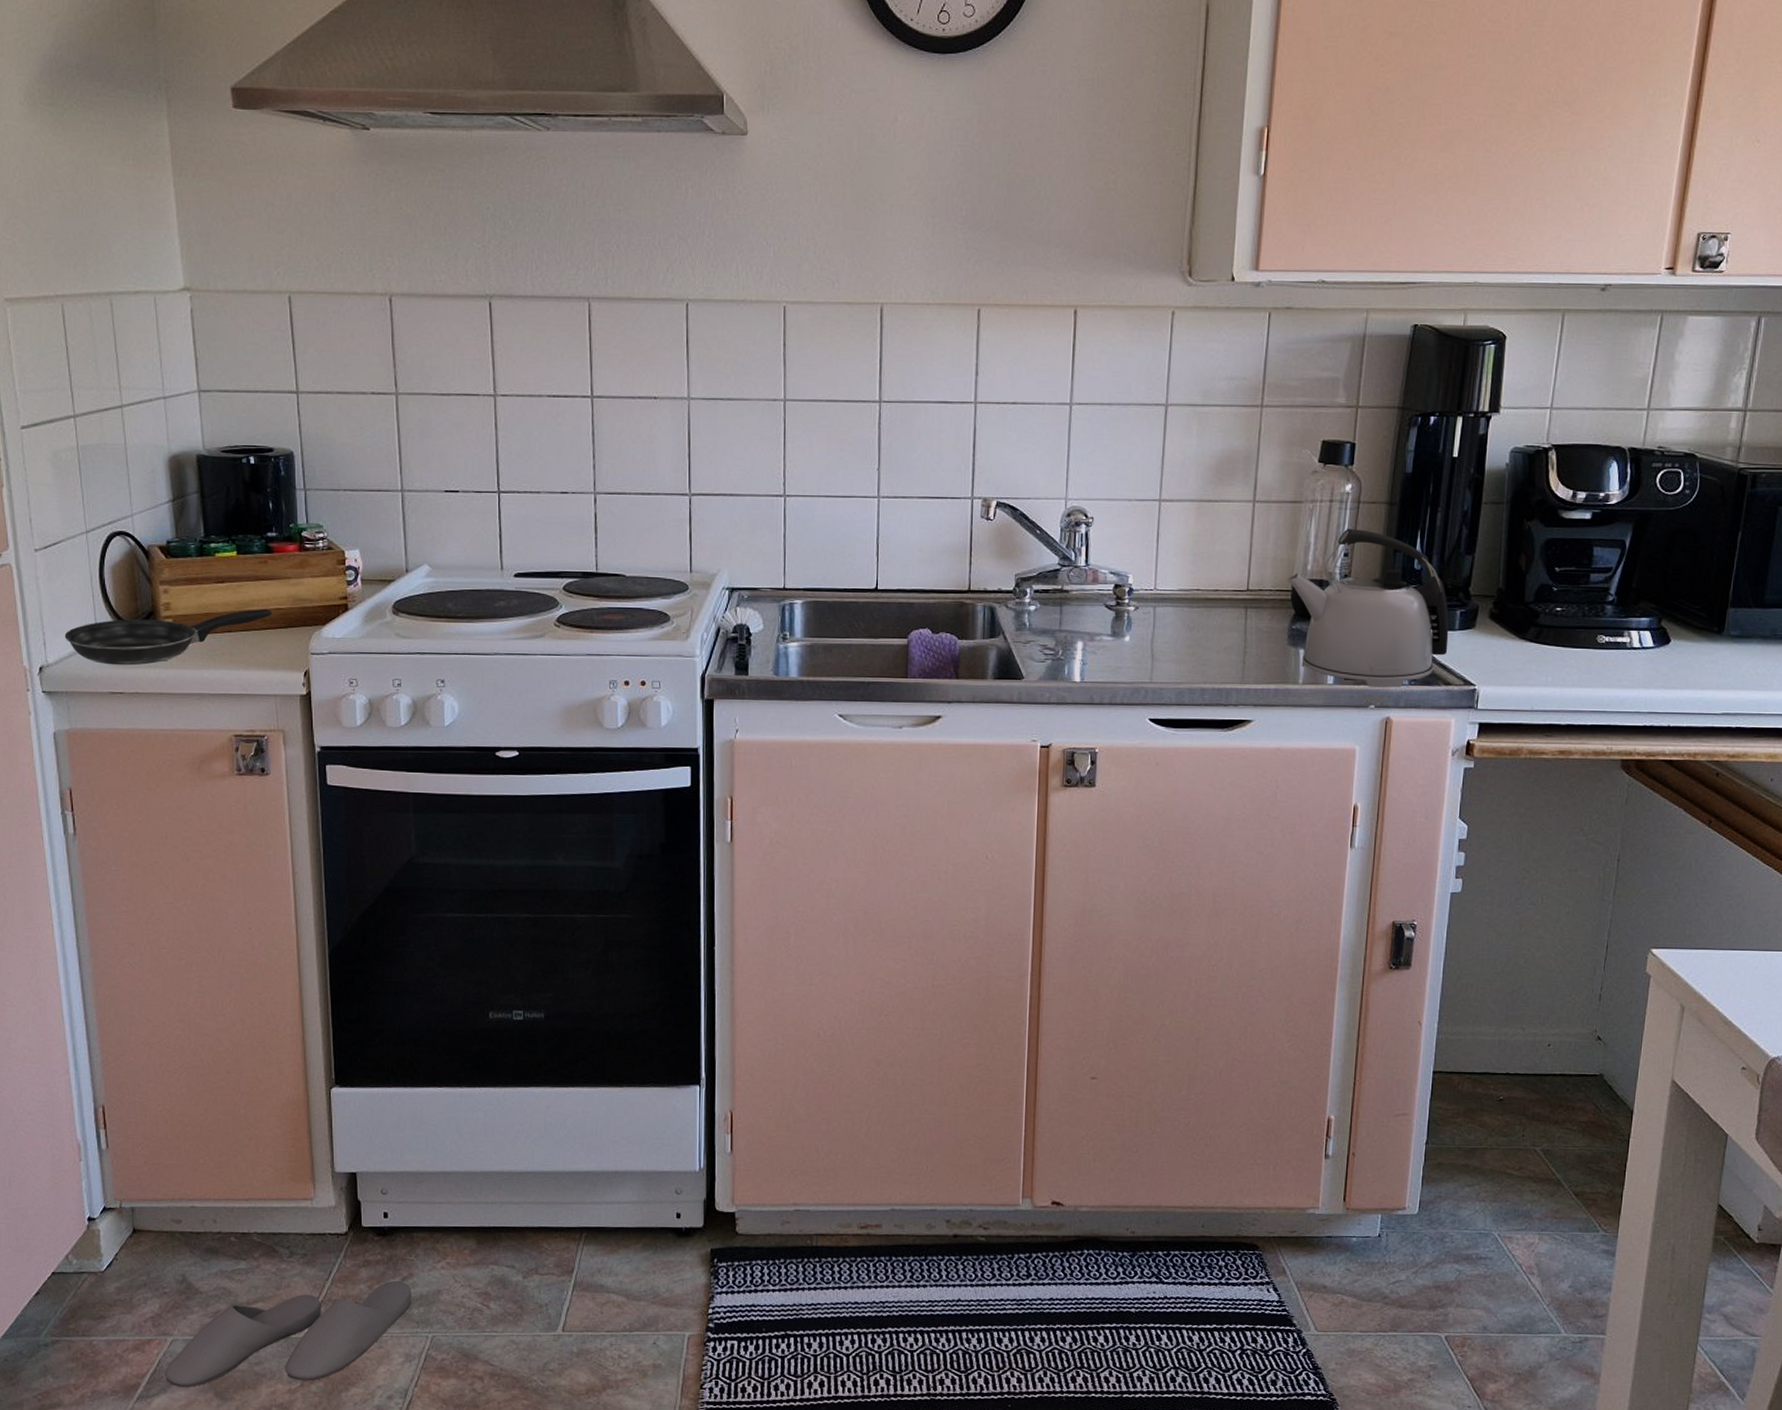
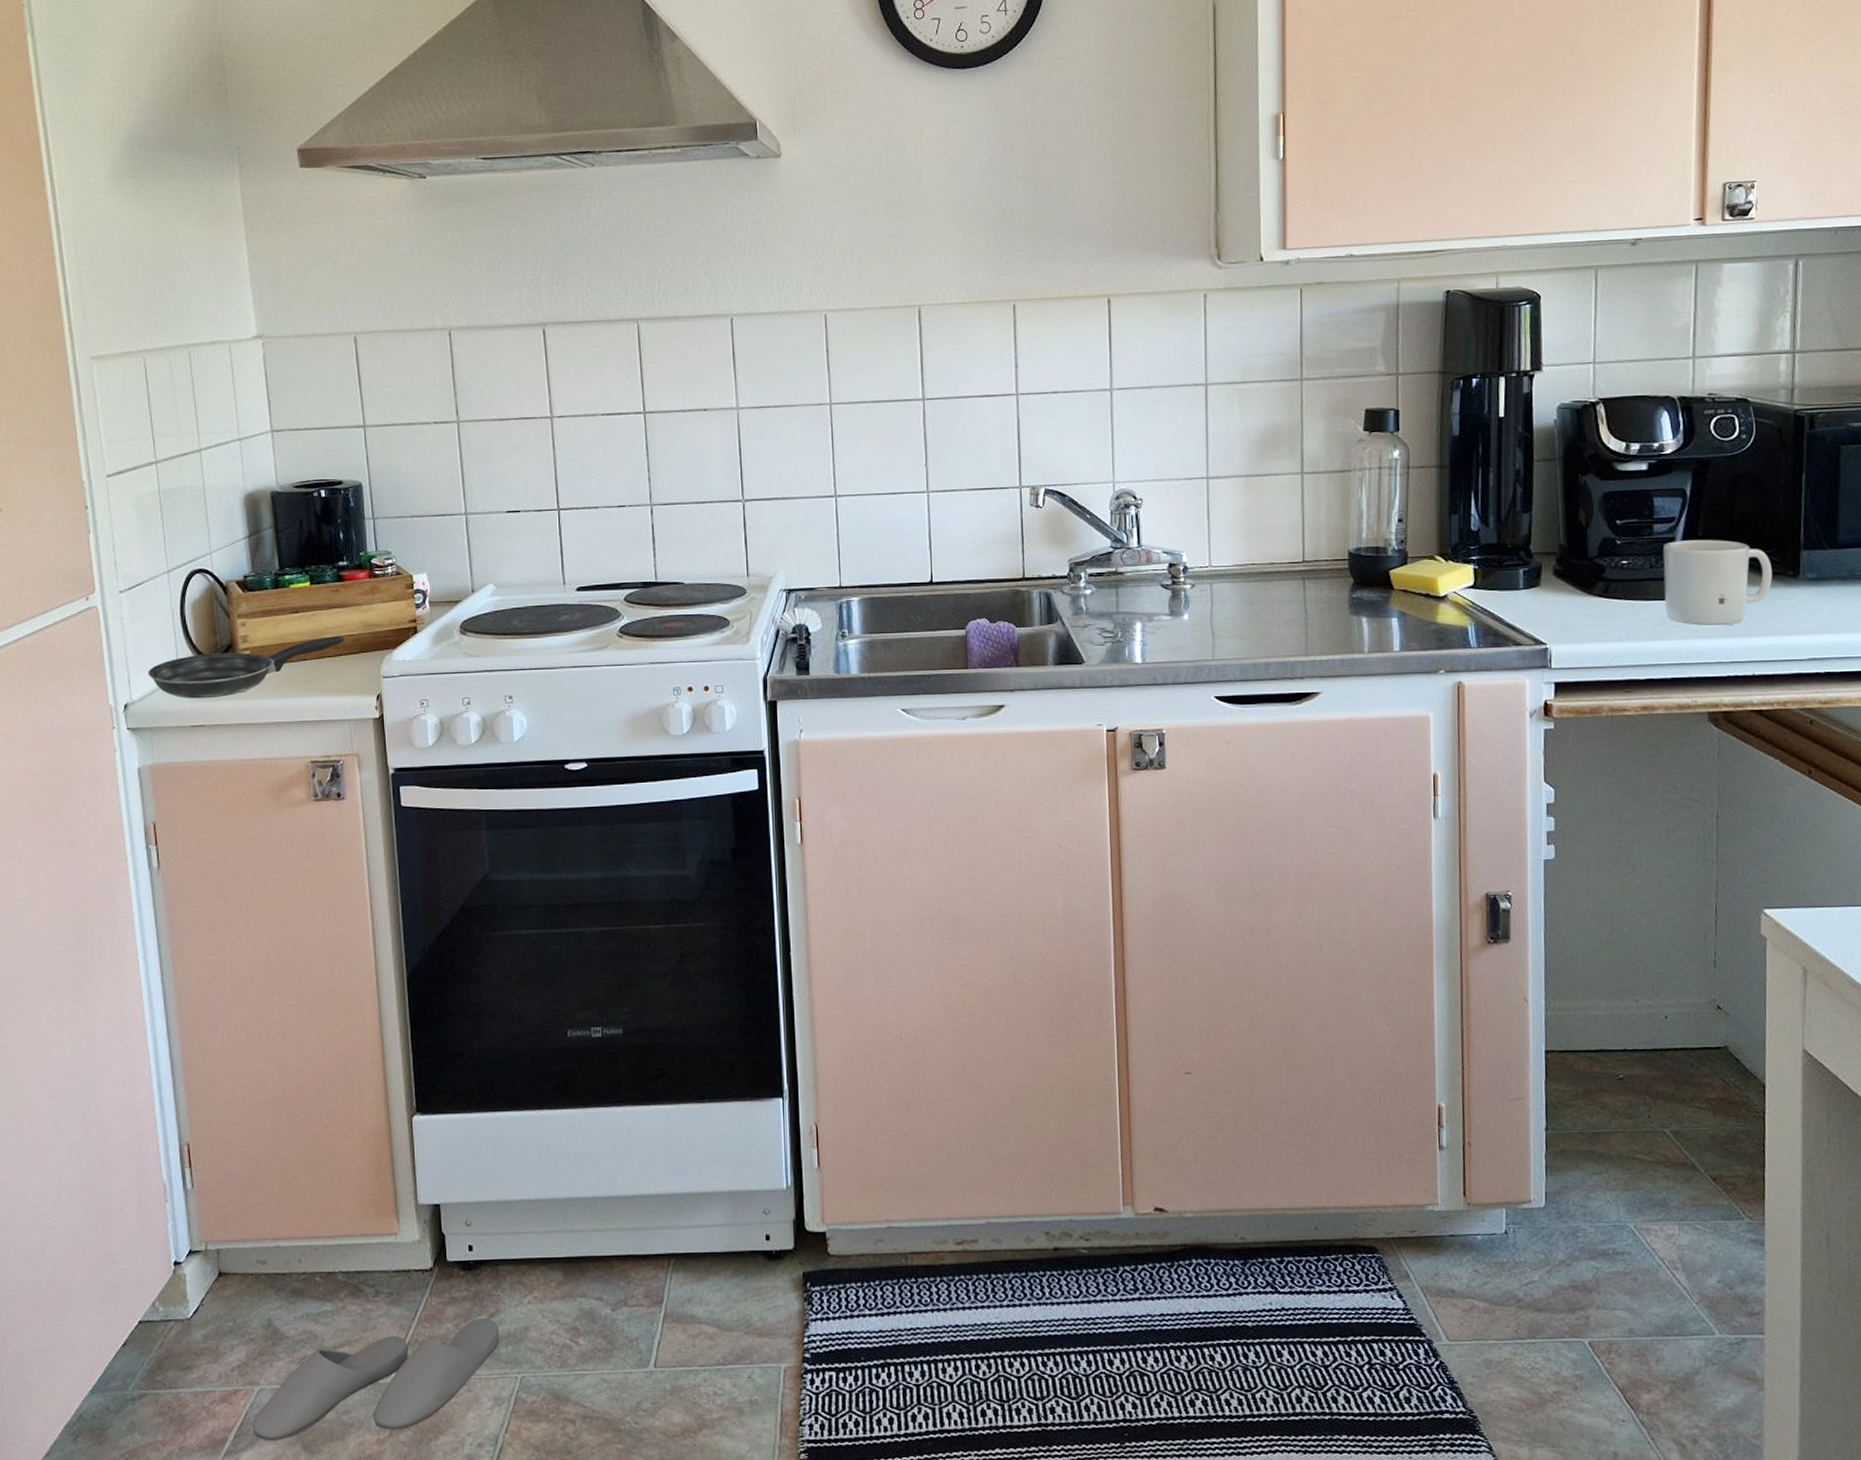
kettle: present [1286,528,1449,688] -> none [1342,493,1514,652]
mug: none [1592,590,1699,677] -> present [1662,539,1772,627]

